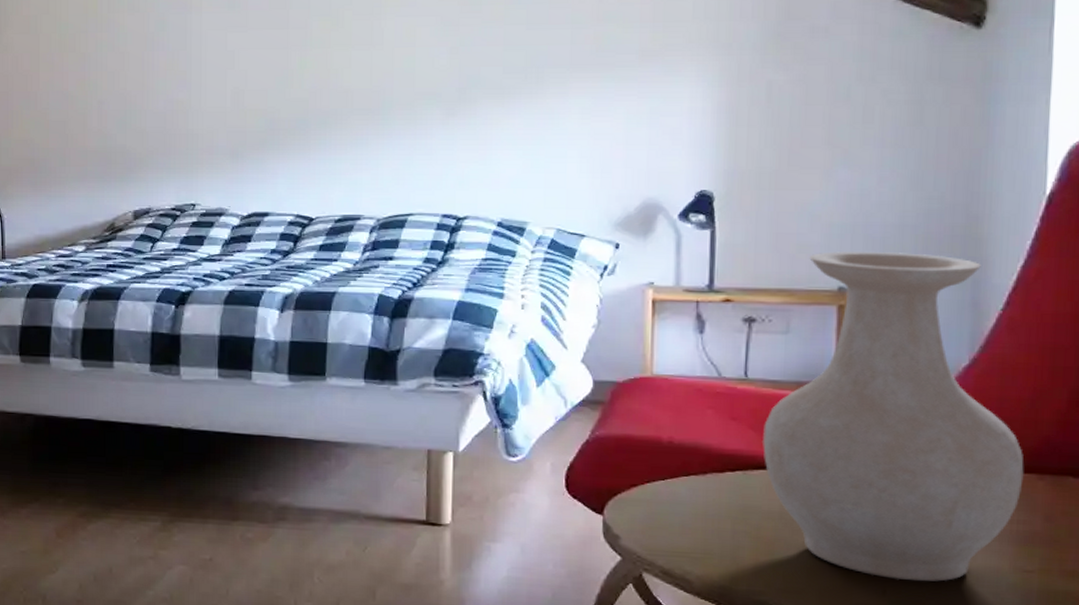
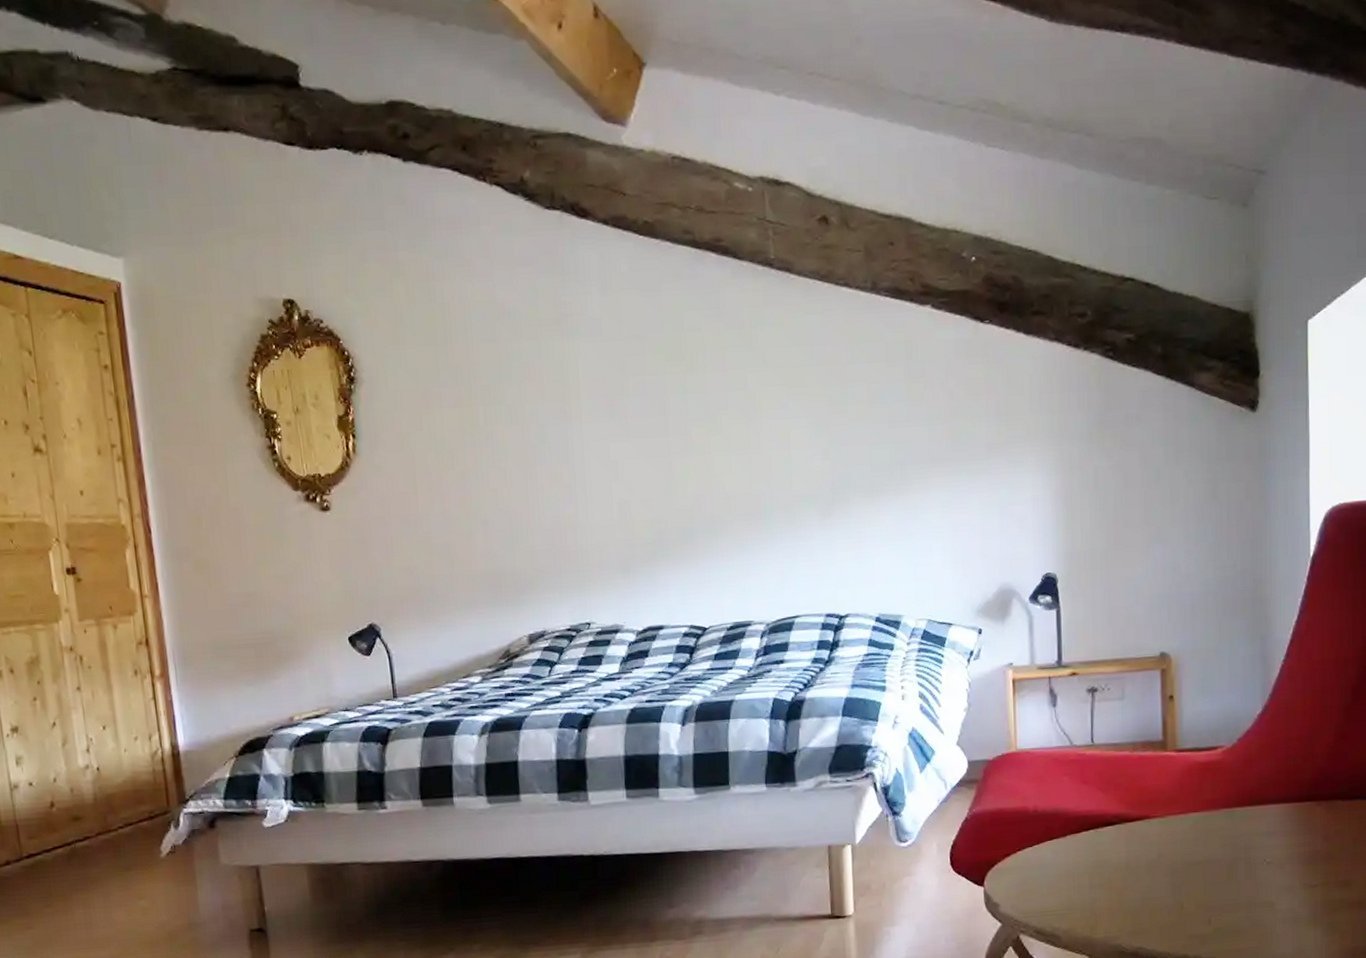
vase: present [763,252,1024,582] -> none [1109,616,1306,909]

